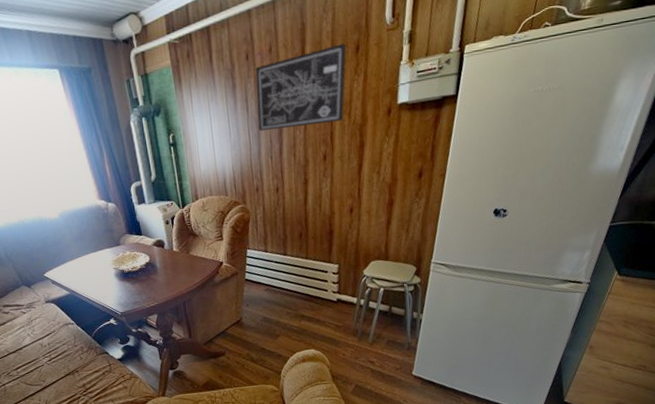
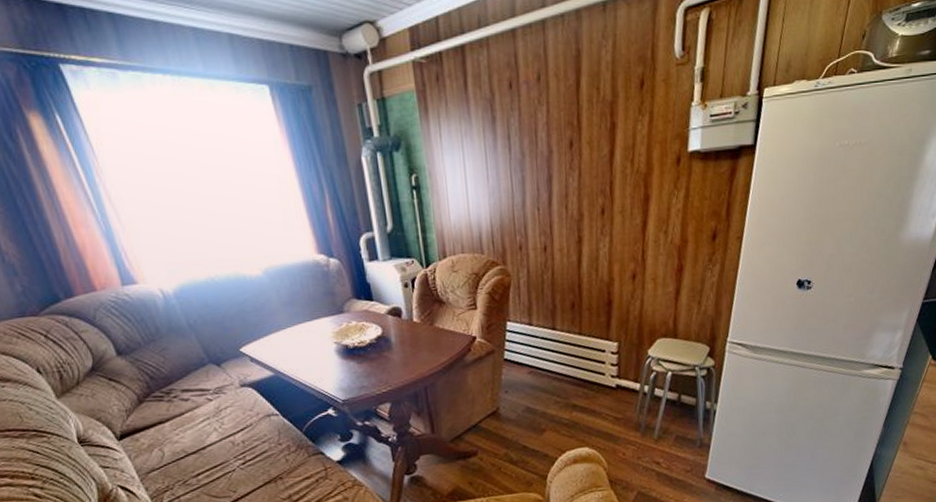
wall art: present [255,43,347,132] -> none [520,77,629,177]

